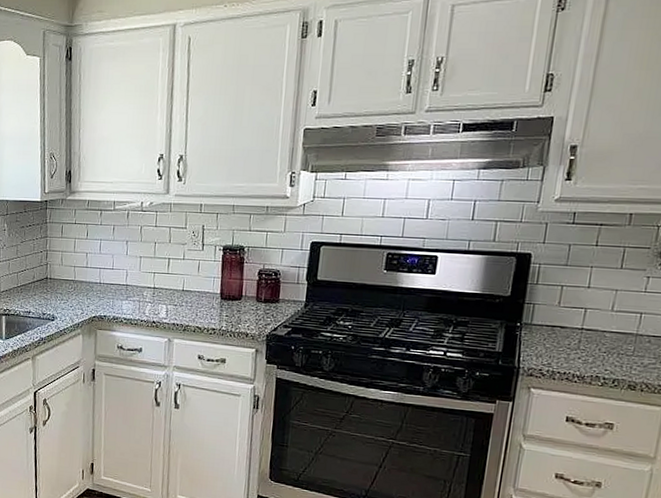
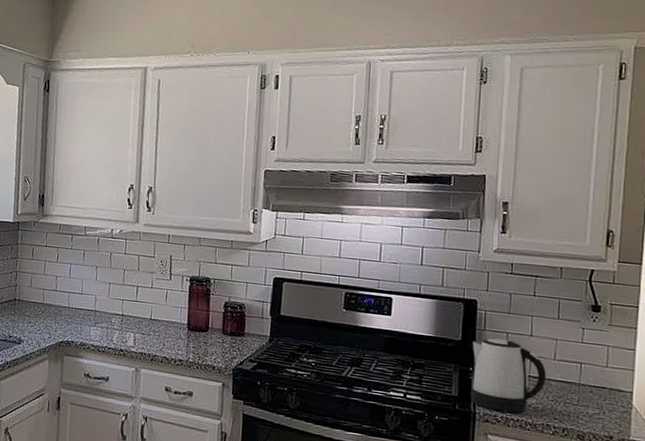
kettle: none [516,292,601,366] -> present [472,338,546,413]

